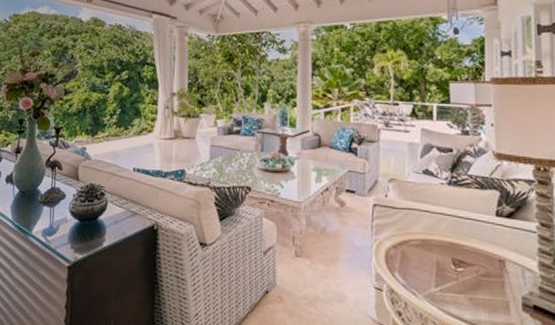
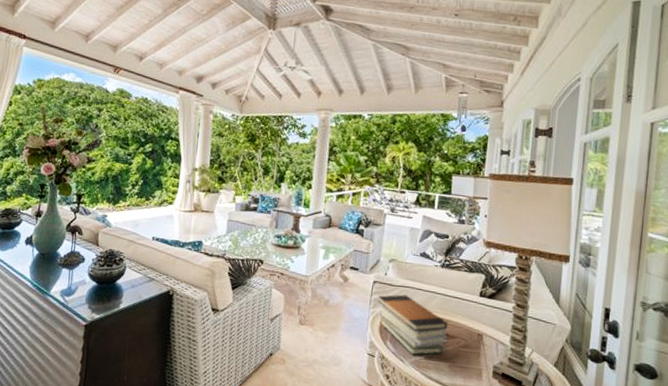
book stack: none [380,218,464,288] -> present [378,294,448,356]

